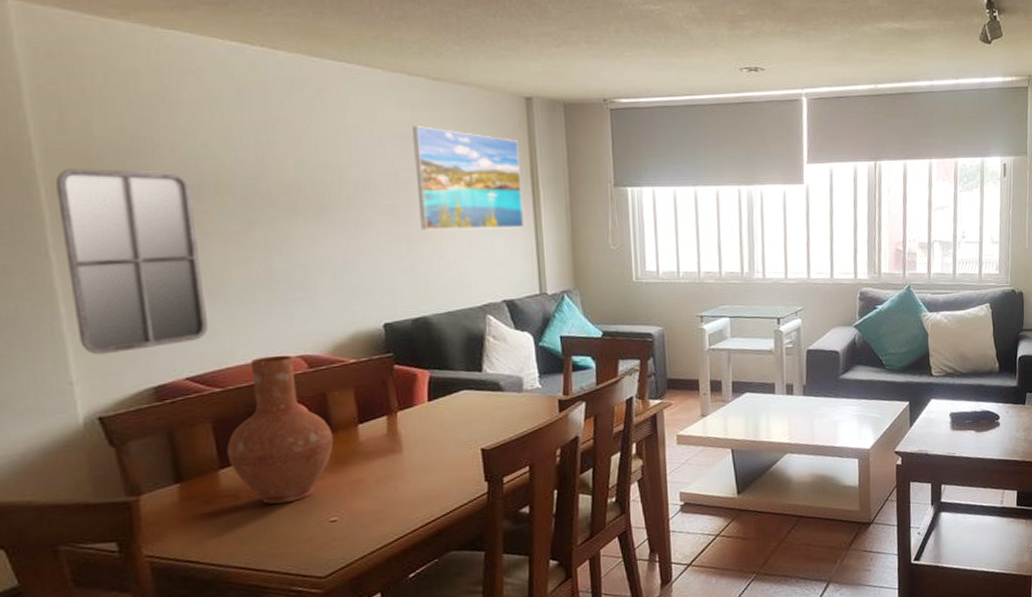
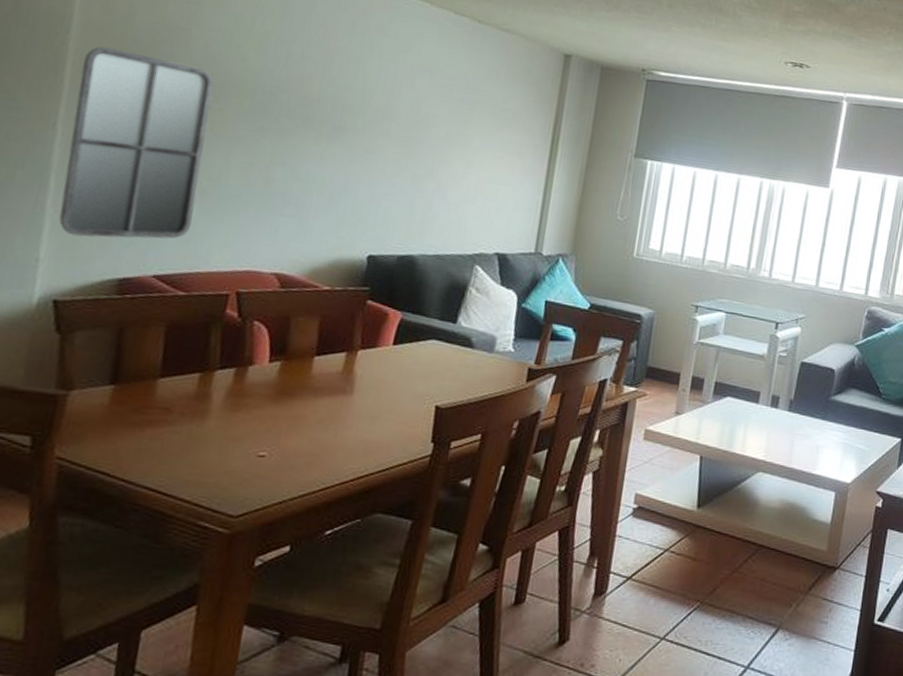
vase: present [226,355,334,505] -> none [171,267,287,428]
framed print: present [412,126,524,230] -> none [430,63,548,183]

